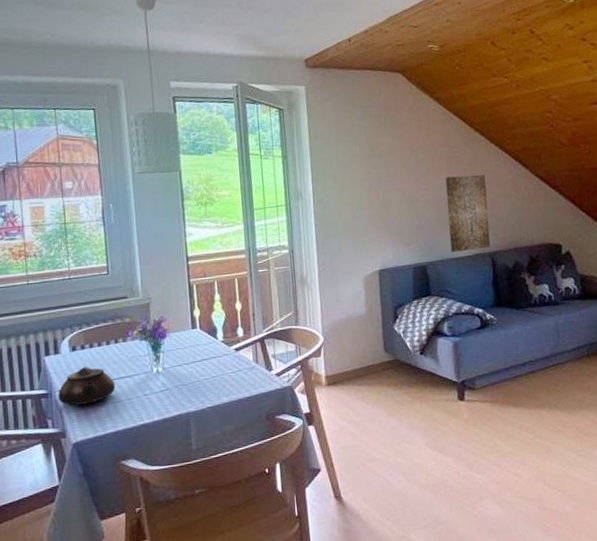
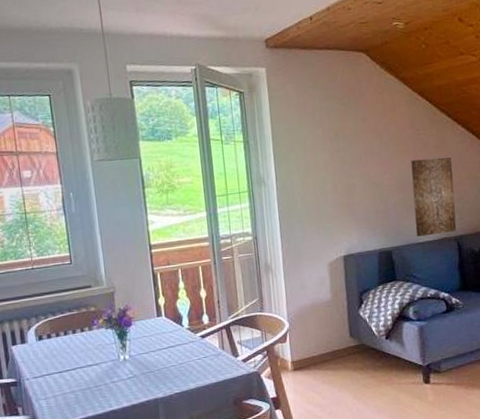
teapot: present [58,367,116,407] -> none [27,355,84,395]

